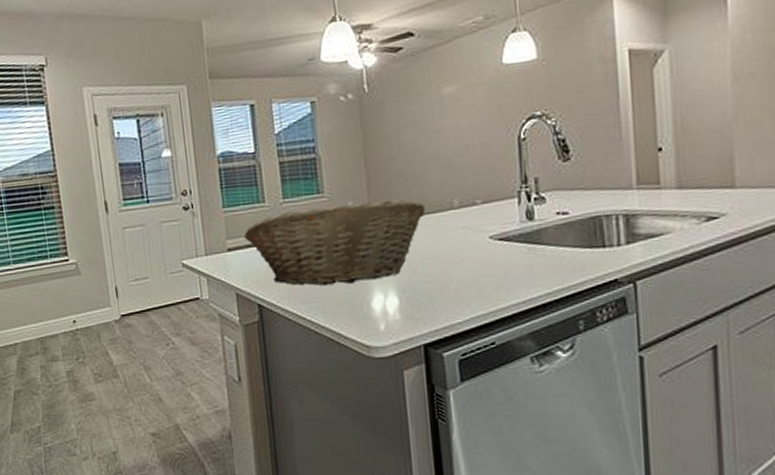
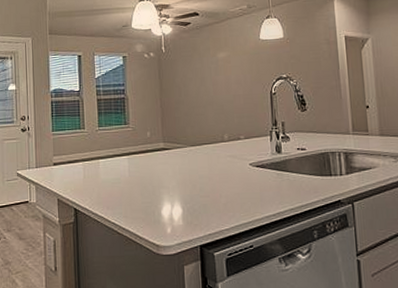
fruit basket: present [244,198,426,286] -> none [67,132,204,195]

